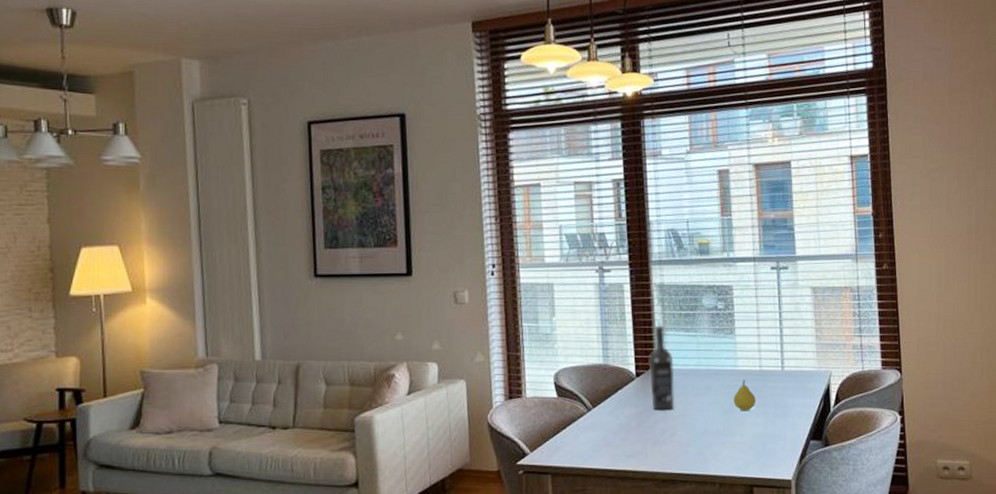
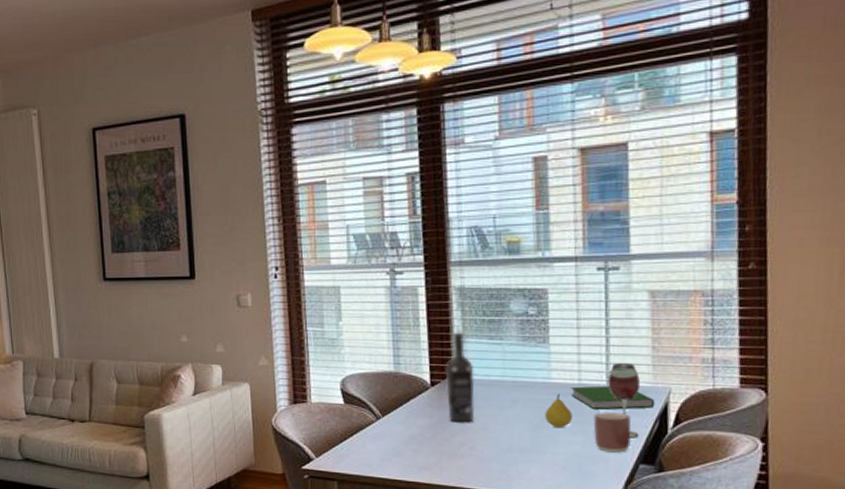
hardcover book: none [754,371,820,392] -> present [570,385,655,410]
mug: none [772,395,803,431] -> present [593,412,632,453]
wineglass: none [783,350,809,417] -> present [608,362,641,438]

